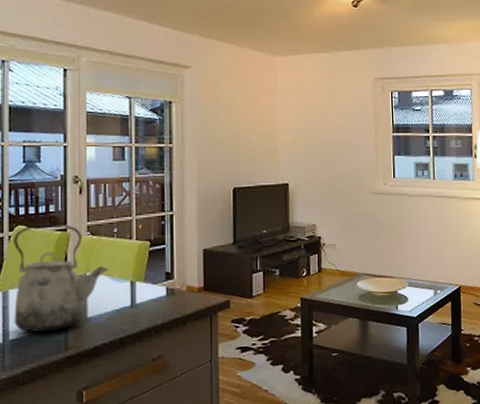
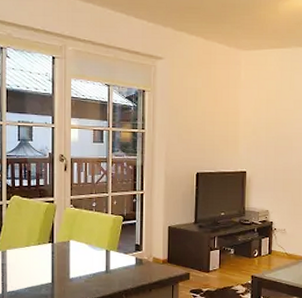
kettle: present [14,224,109,333] -> none [10,196,88,288]

